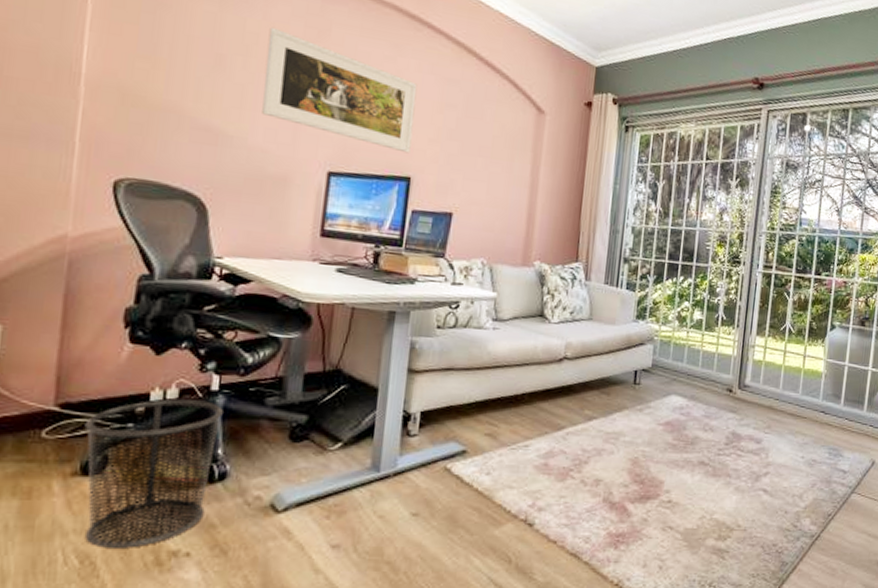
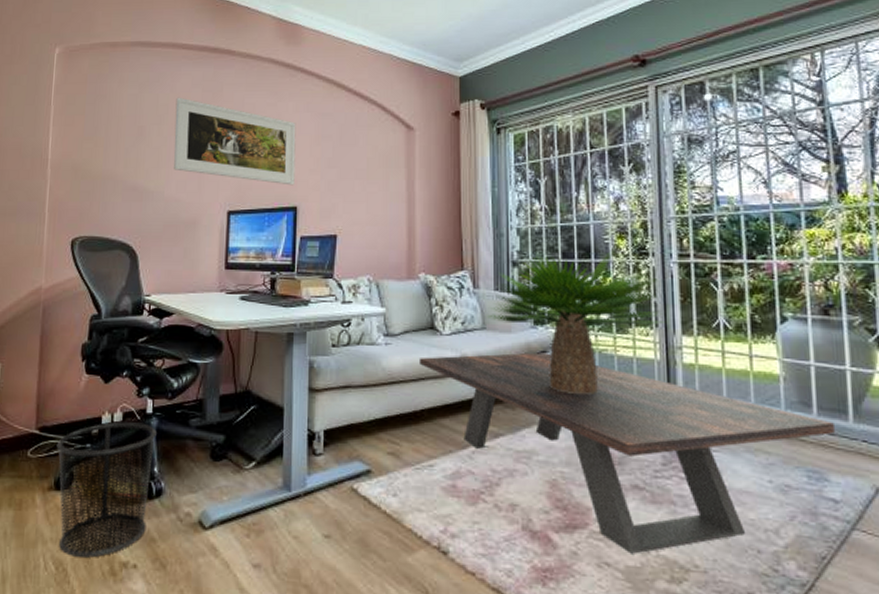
coffee table: none [524,343,854,519] -> present [418,352,835,554]
potted plant: none [595,255,745,384] -> present [488,248,665,394]

